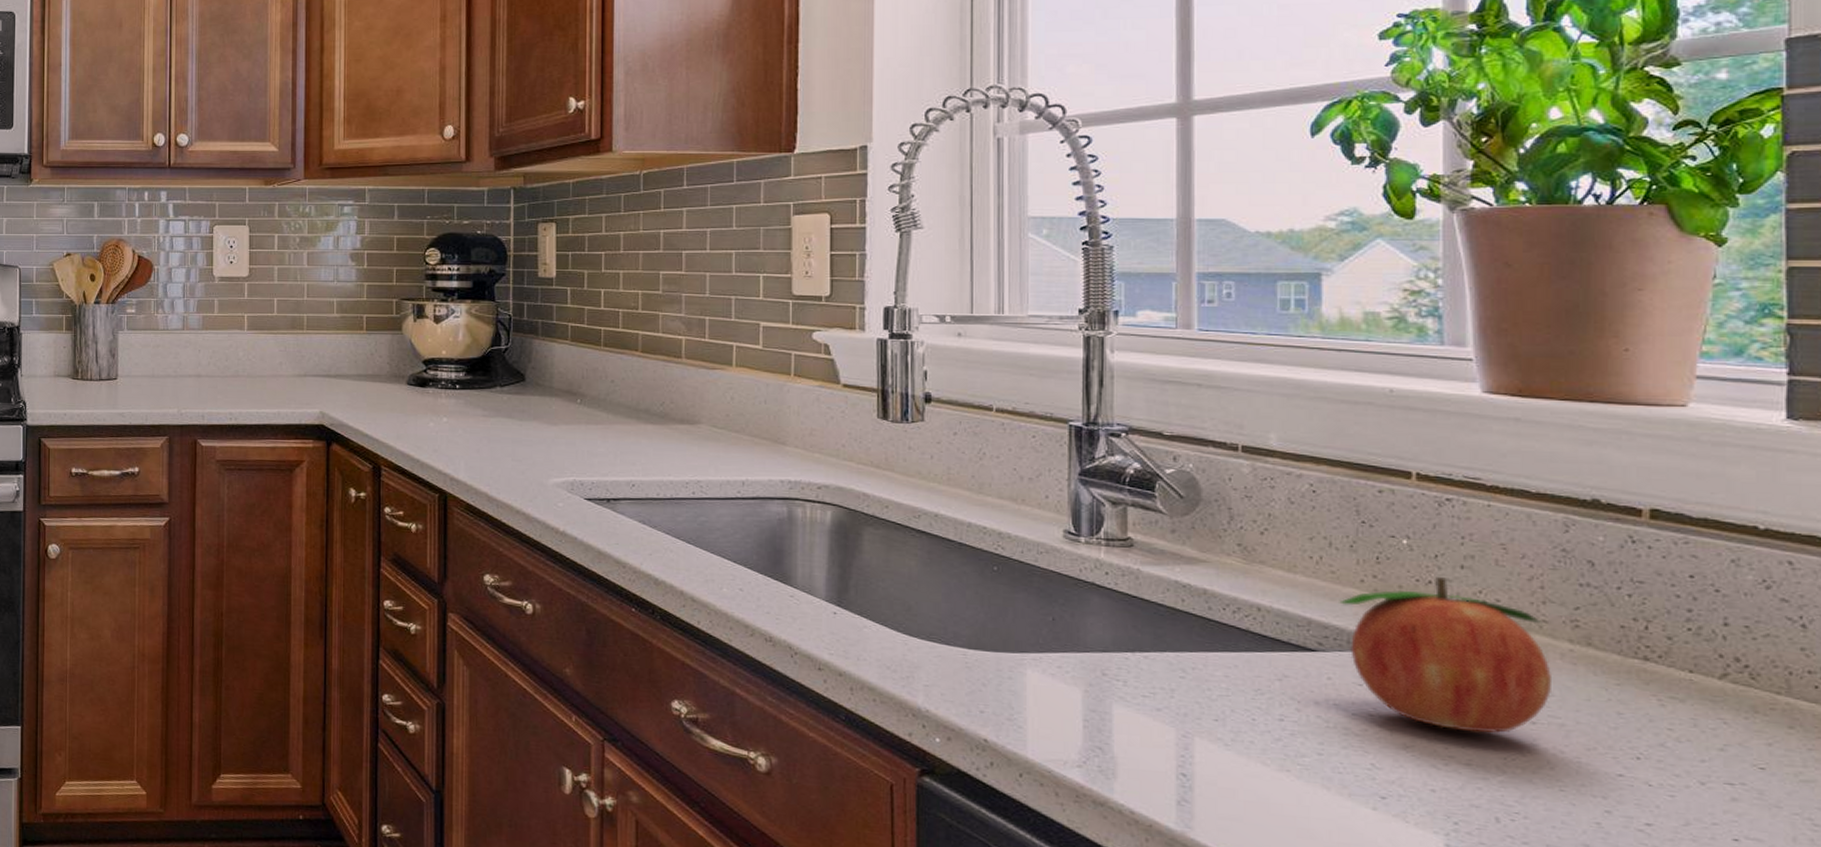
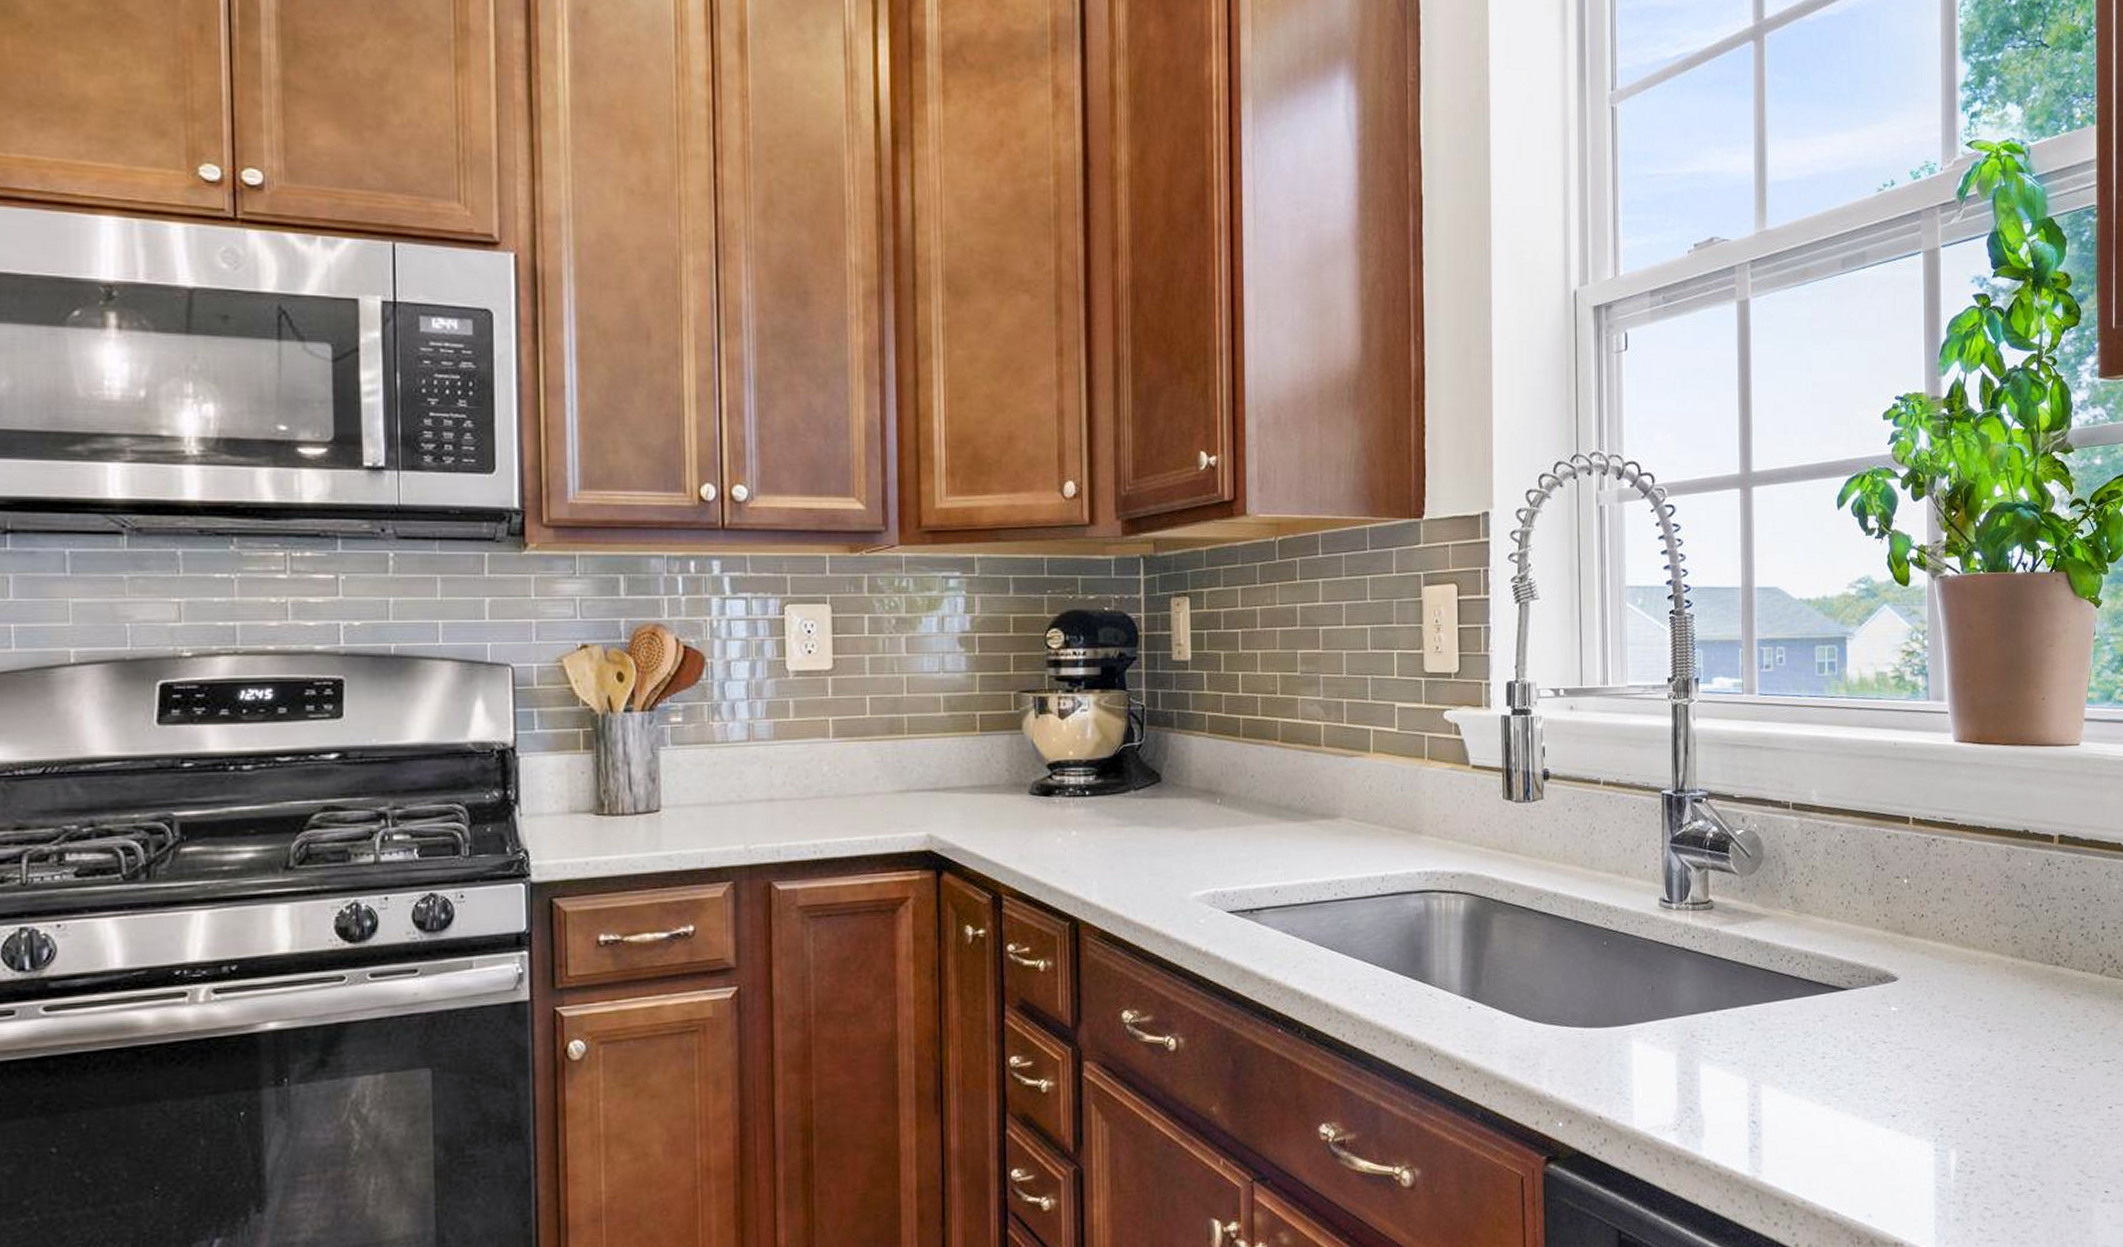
fruit: present [1339,577,1551,734] -> none [1862,910,2000,1046]

